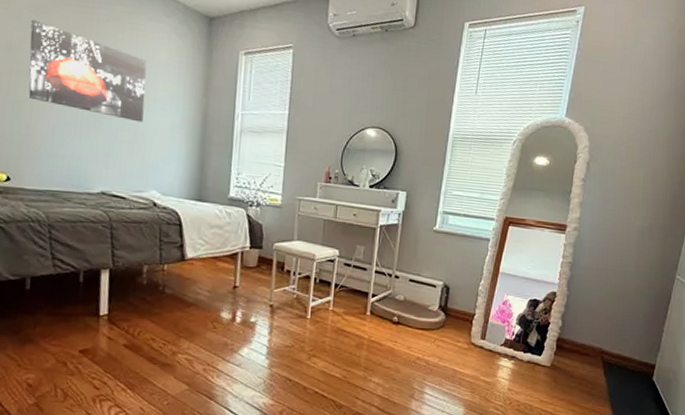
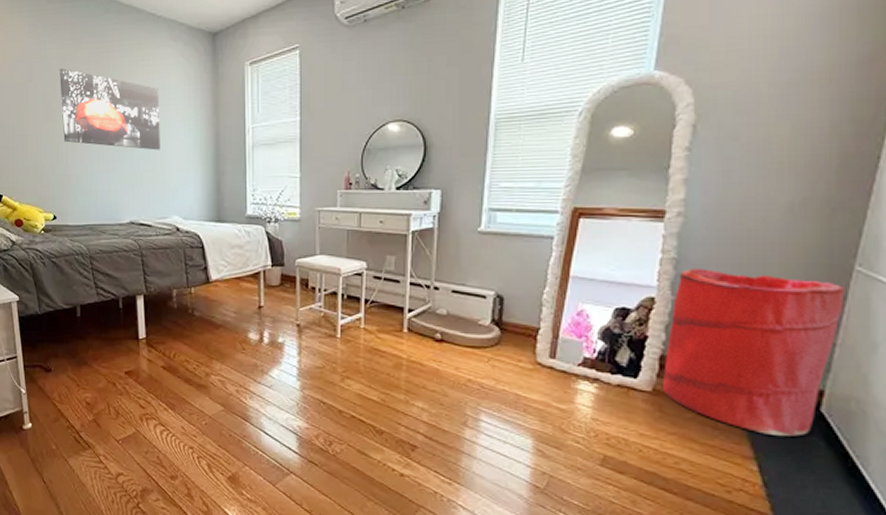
laundry hamper: none [557,271,670,399] -> present [661,268,844,437]

